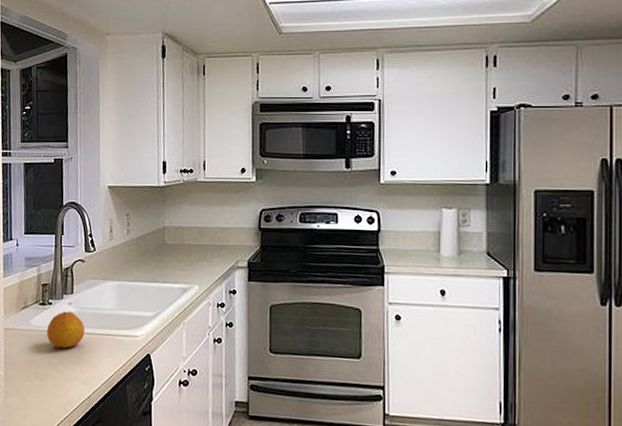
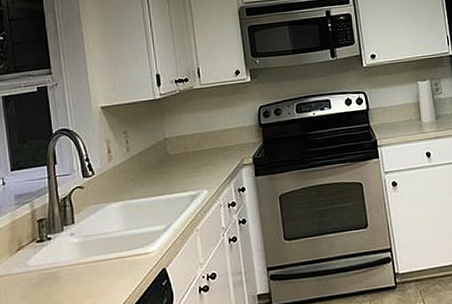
fruit: present [47,311,85,349] -> none [48,242,93,284]

